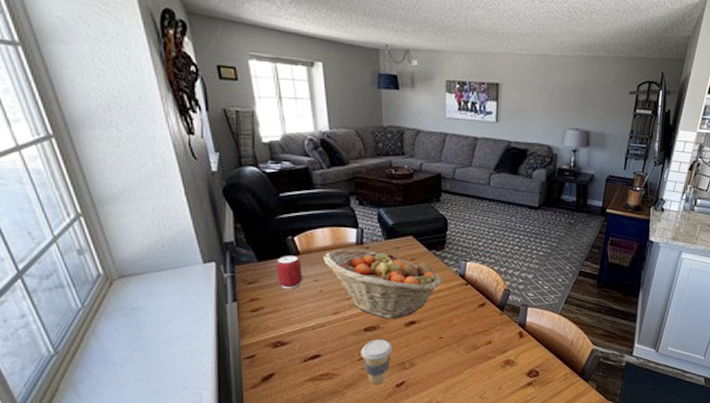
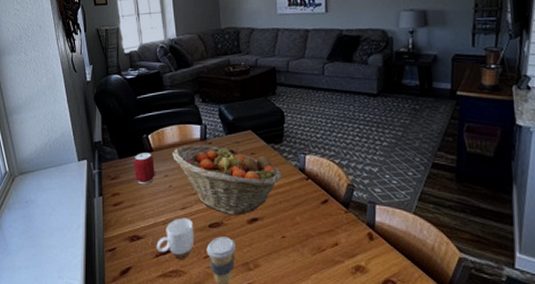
mug: none [304,322,348,364] -> present [156,218,194,260]

